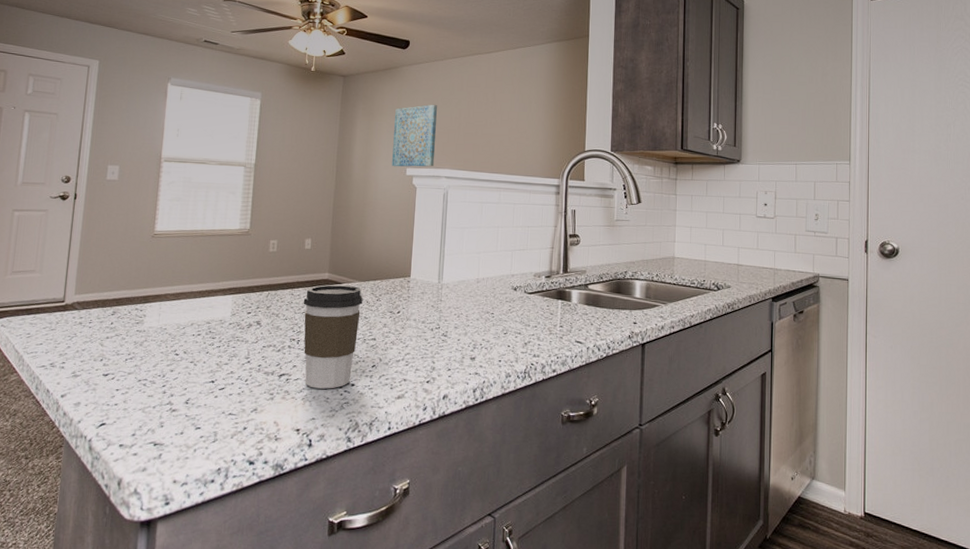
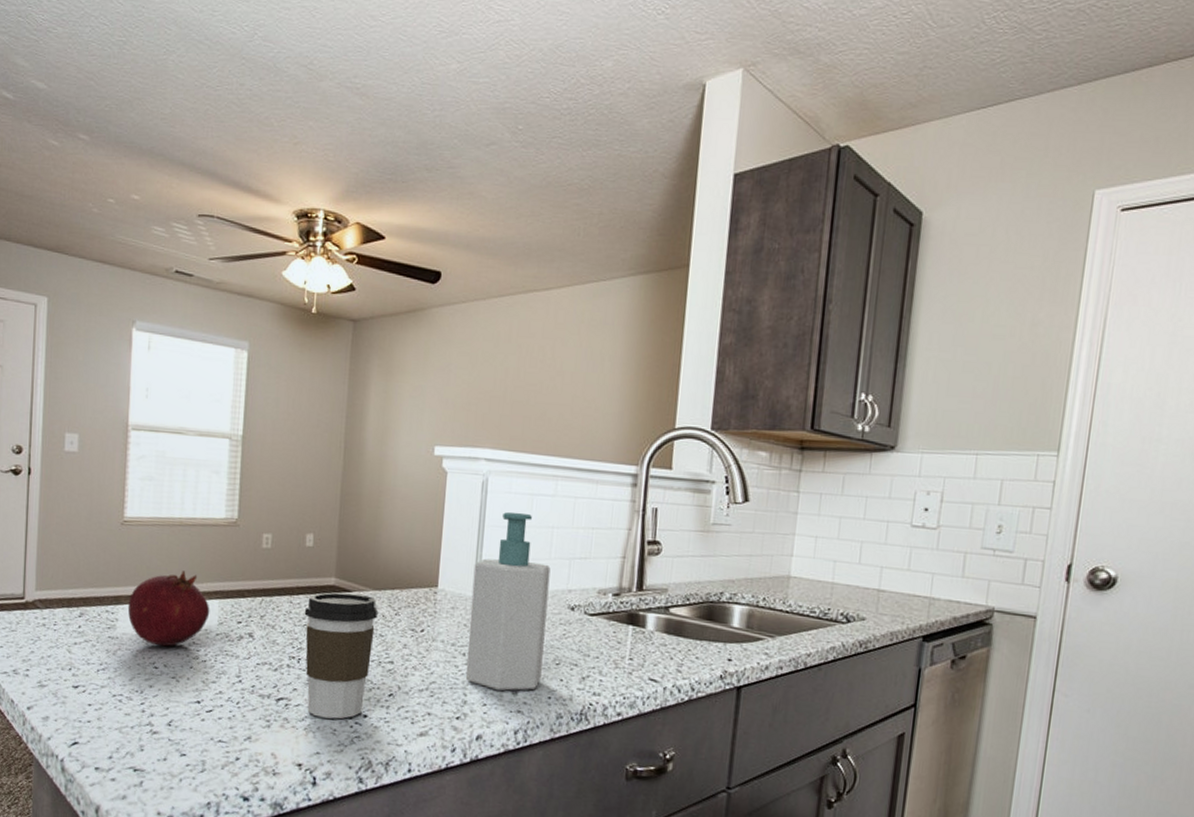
fruit: none [154,272,225,336] -> present [127,570,210,647]
wall art: present [392,104,437,167] -> none [415,360,476,445]
soap bottle: none [434,216,497,358] -> present [466,511,551,691]

